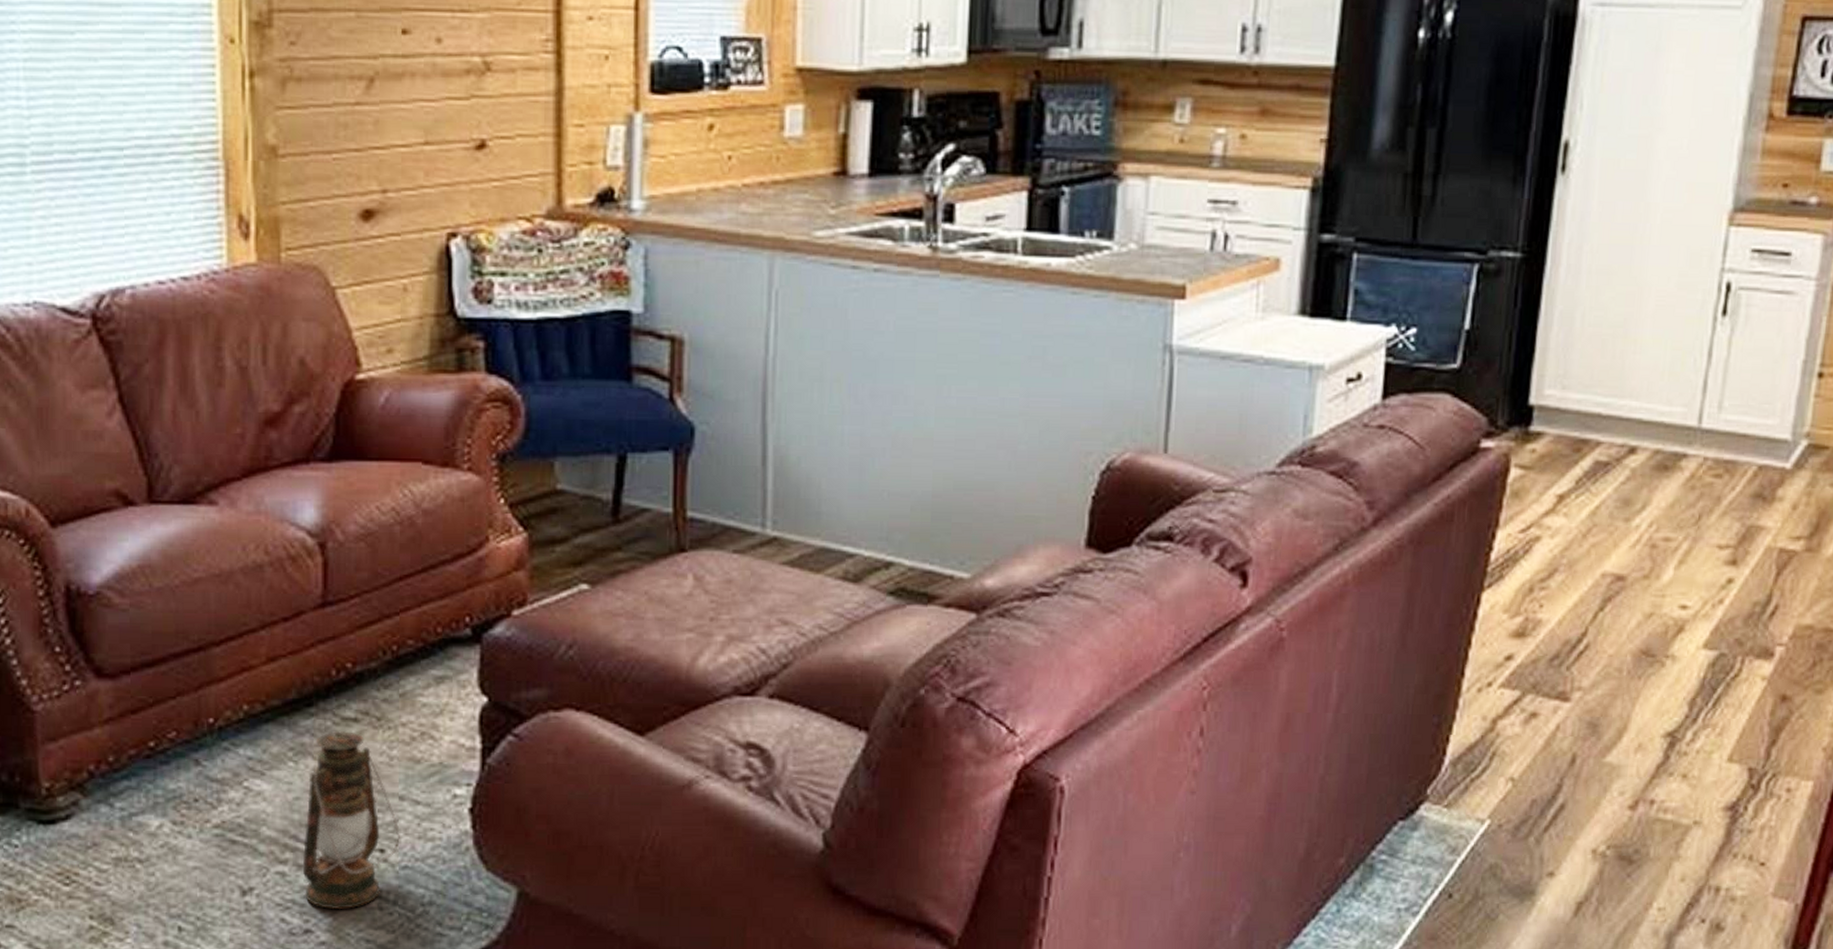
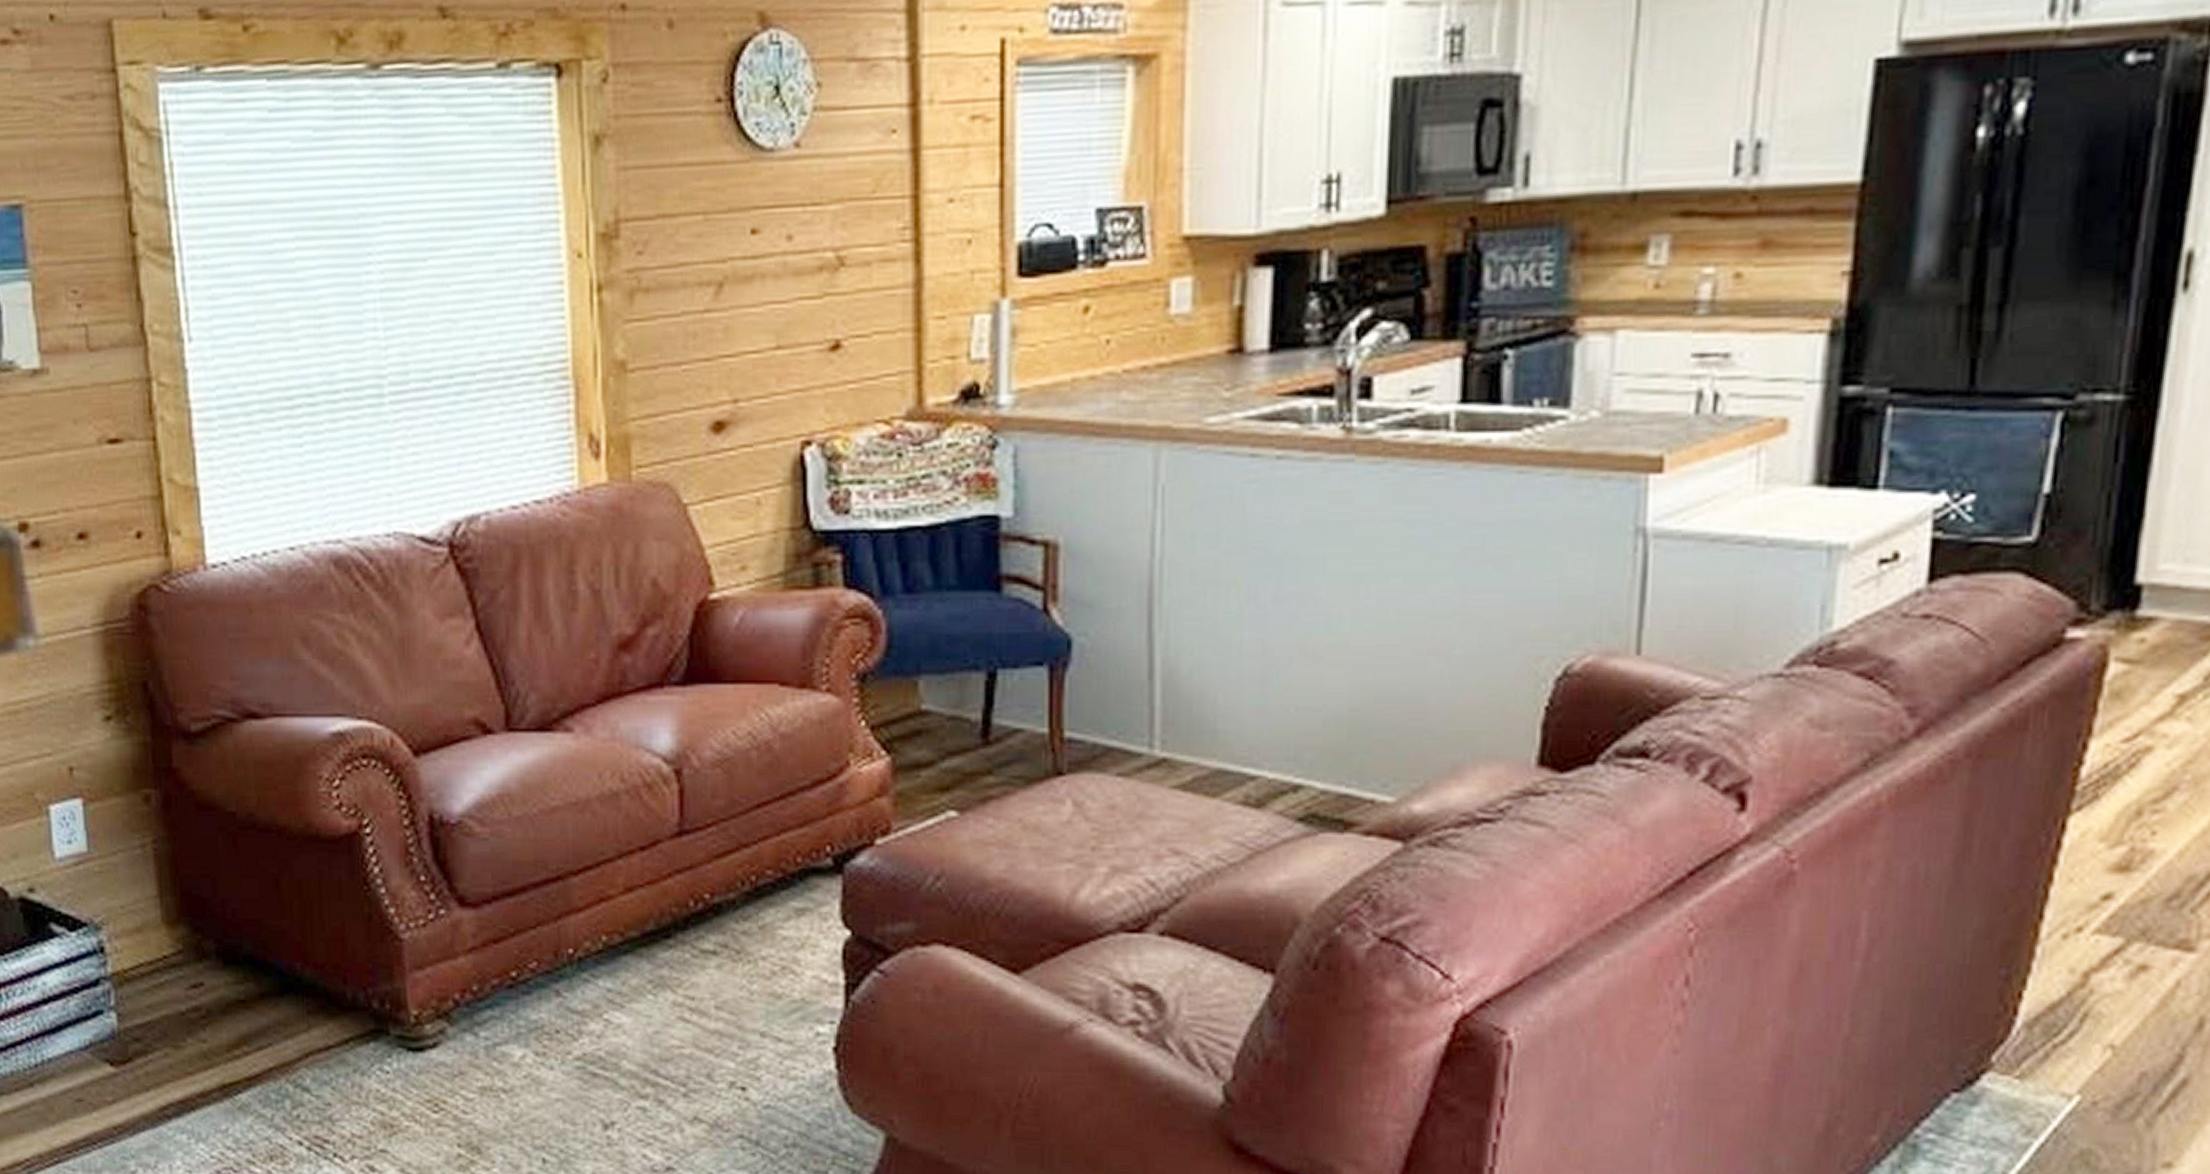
lantern: present [303,731,400,910] -> none [664,964,762,1148]

